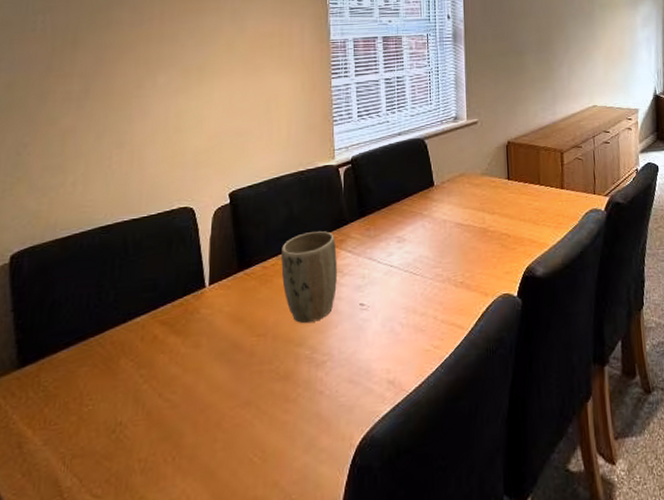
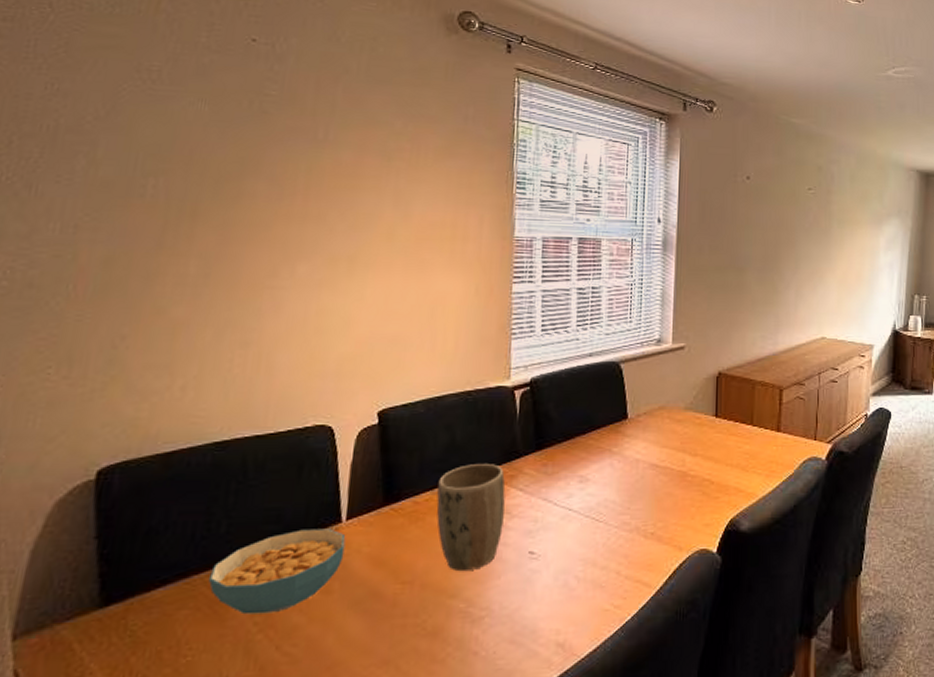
cereal bowl: none [101,293,210,369] -> present [208,528,346,615]

